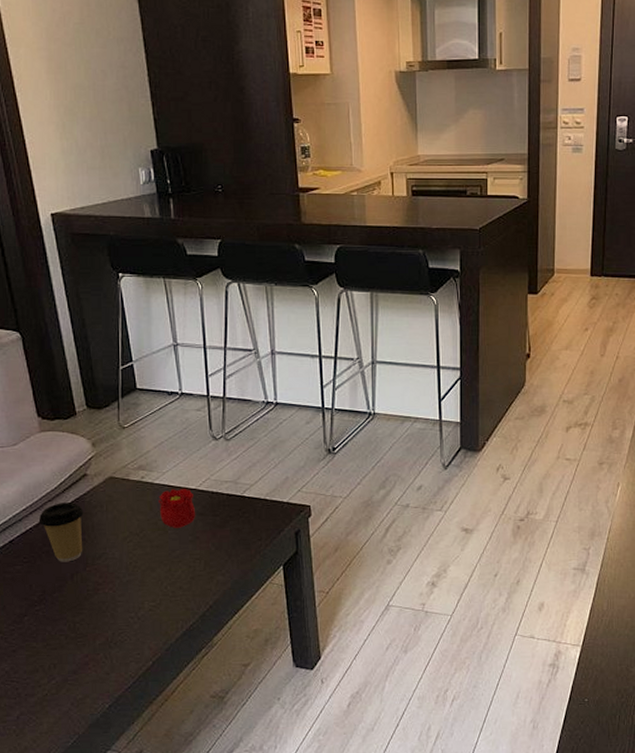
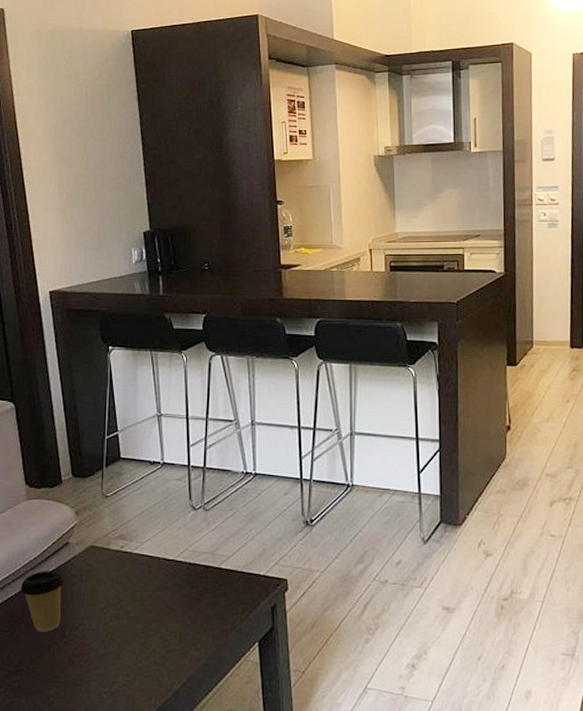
flower: present [159,489,196,528] -> none [137,559,173,600]

